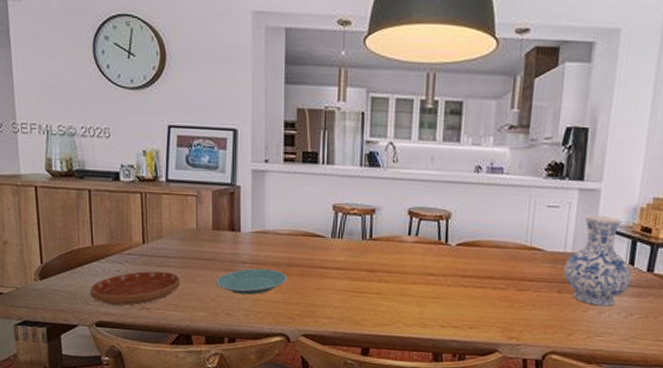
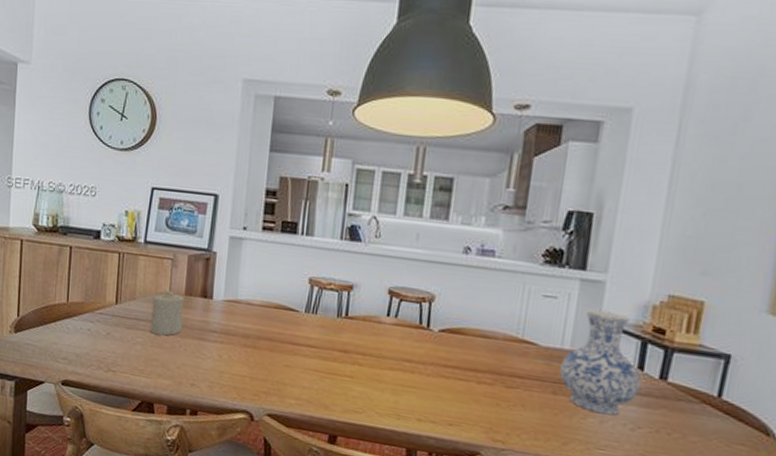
saucer: present [90,270,180,306] -> none [60,332,148,366]
candle: none [180,227,212,271] -> present [150,290,184,336]
plate: present [216,268,288,295] -> none [183,338,257,366]

